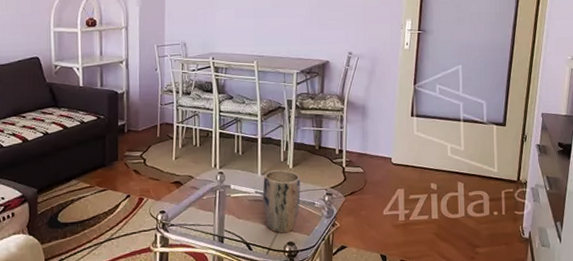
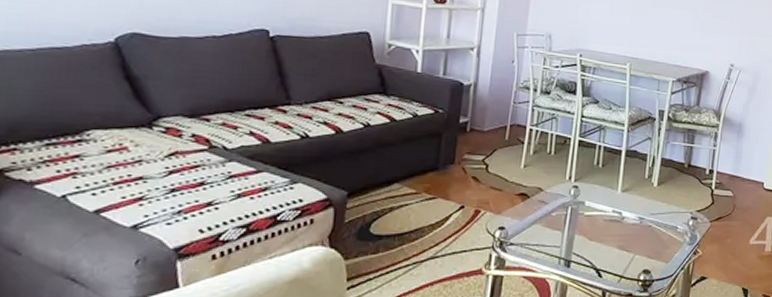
plant pot: present [263,170,301,233] -> none [620,188,664,260]

